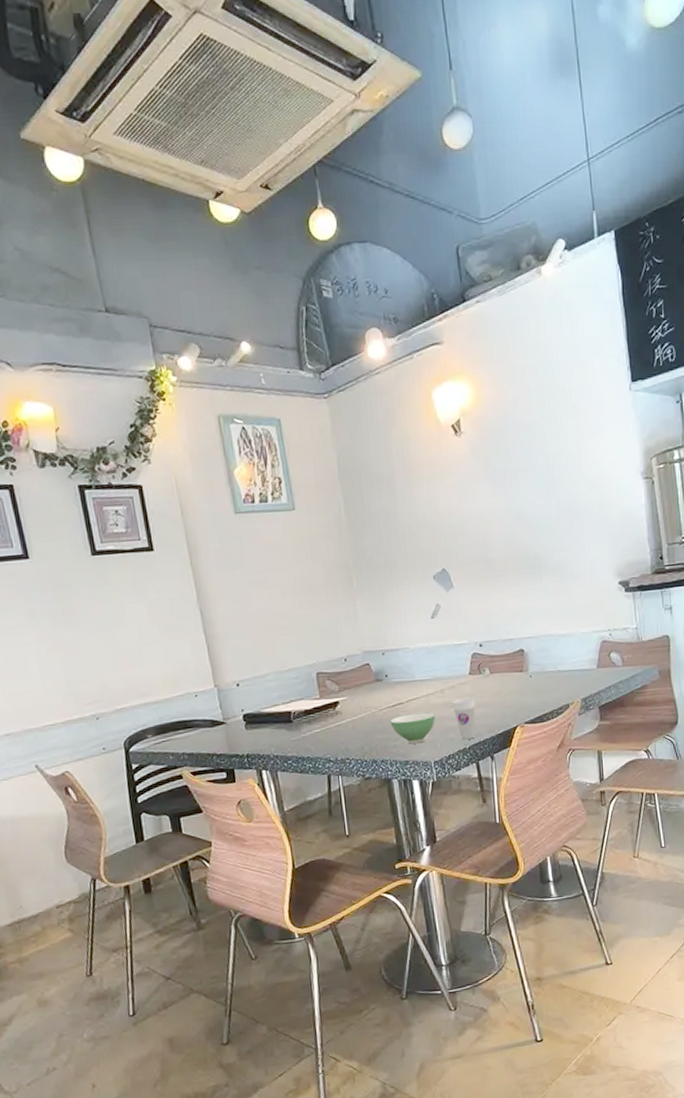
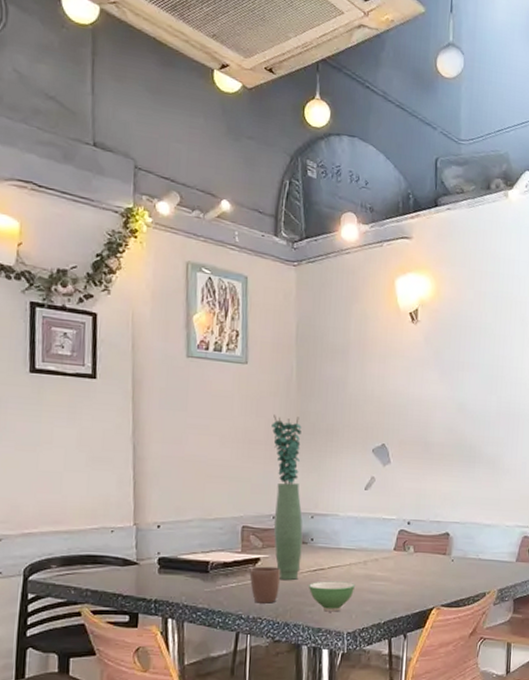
vase: none [329,555,380,720] -> present [271,415,304,581]
cup: none [330,707,362,745] -> present [249,566,280,603]
cup: present [452,698,476,740] -> none [373,573,396,615]

